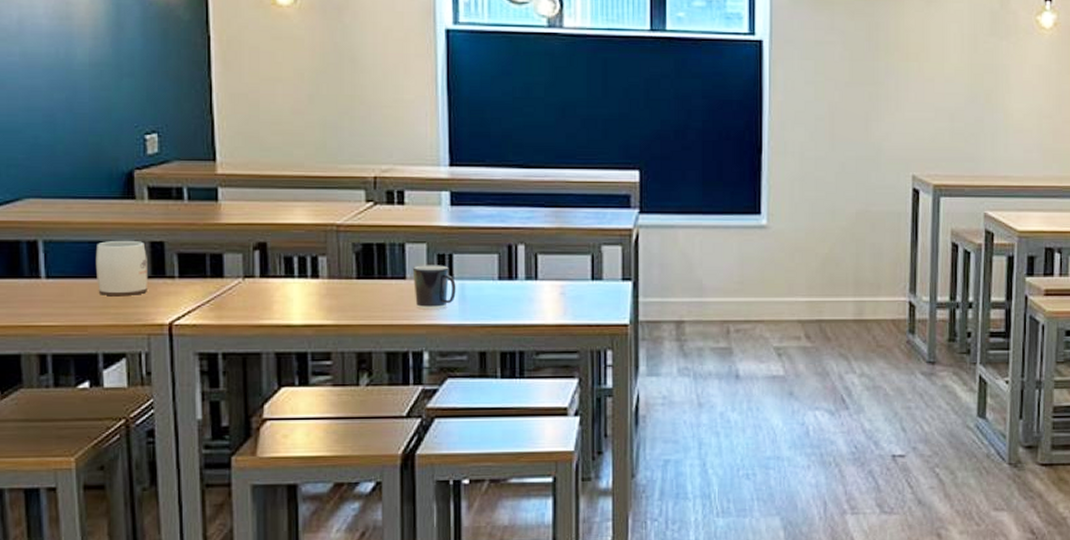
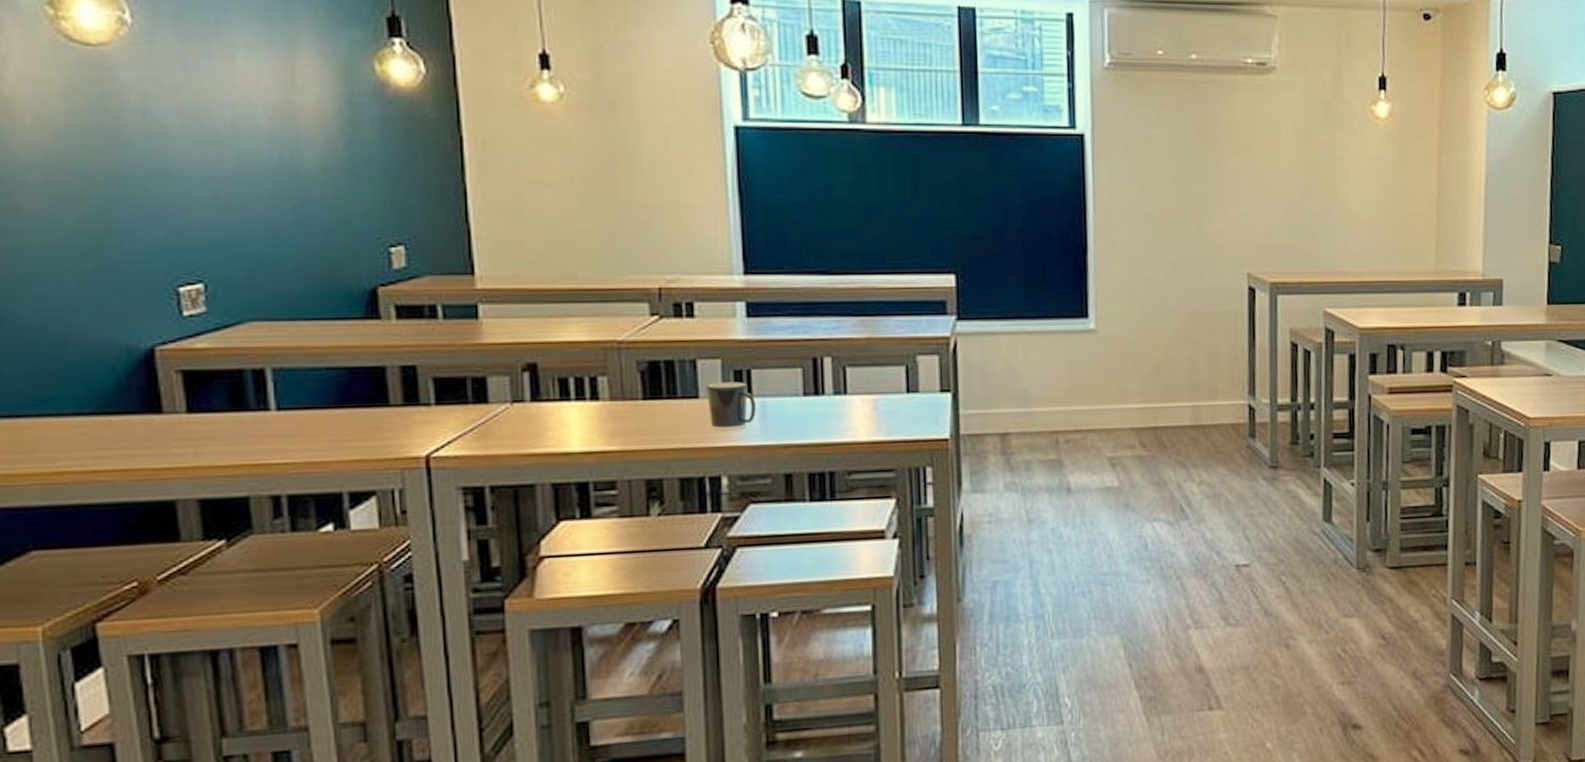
mug: present [95,240,149,297] -> none [335,365,400,428]

